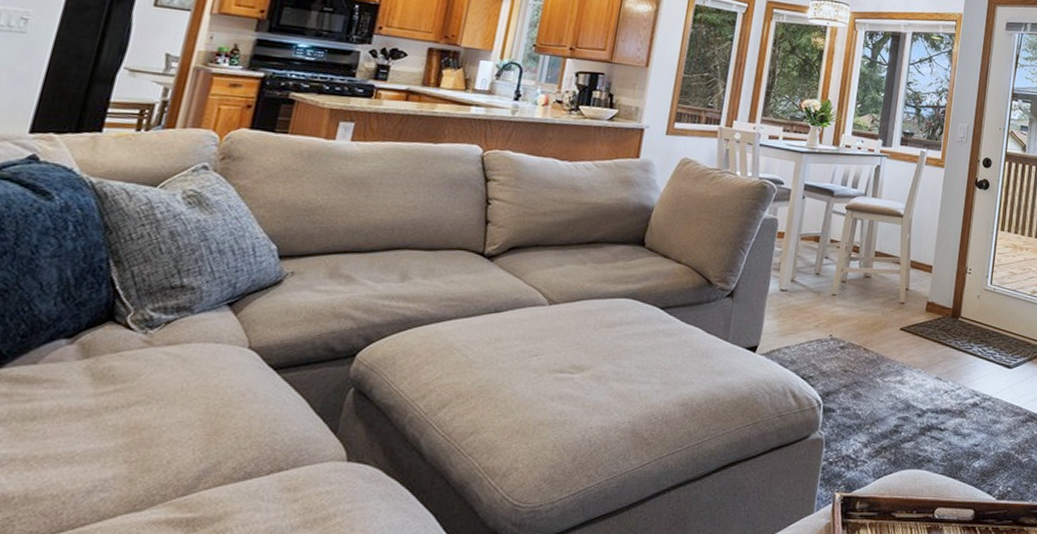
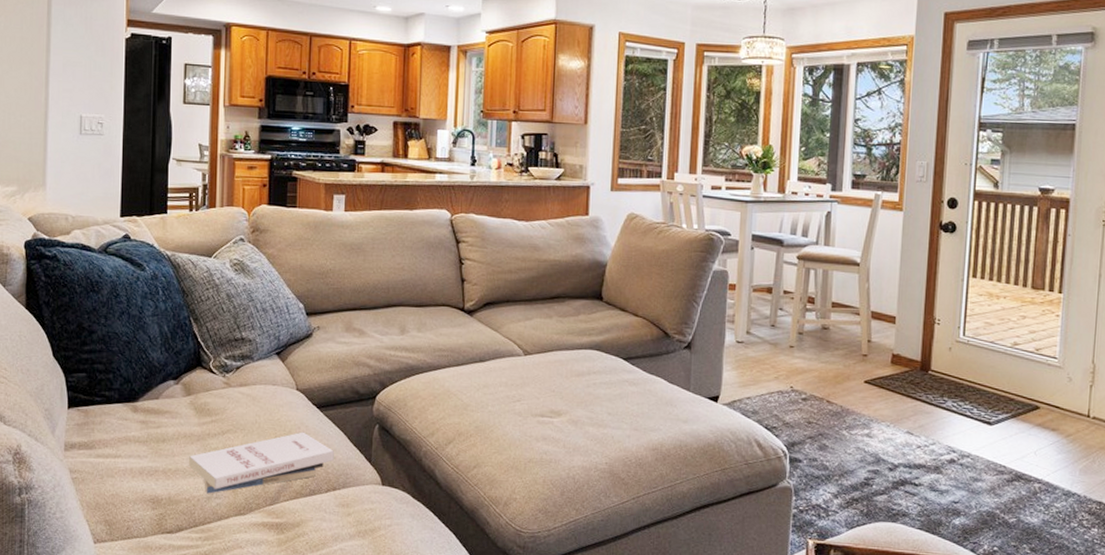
books: none [65,400,288,486] -> present [188,432,334,494]

